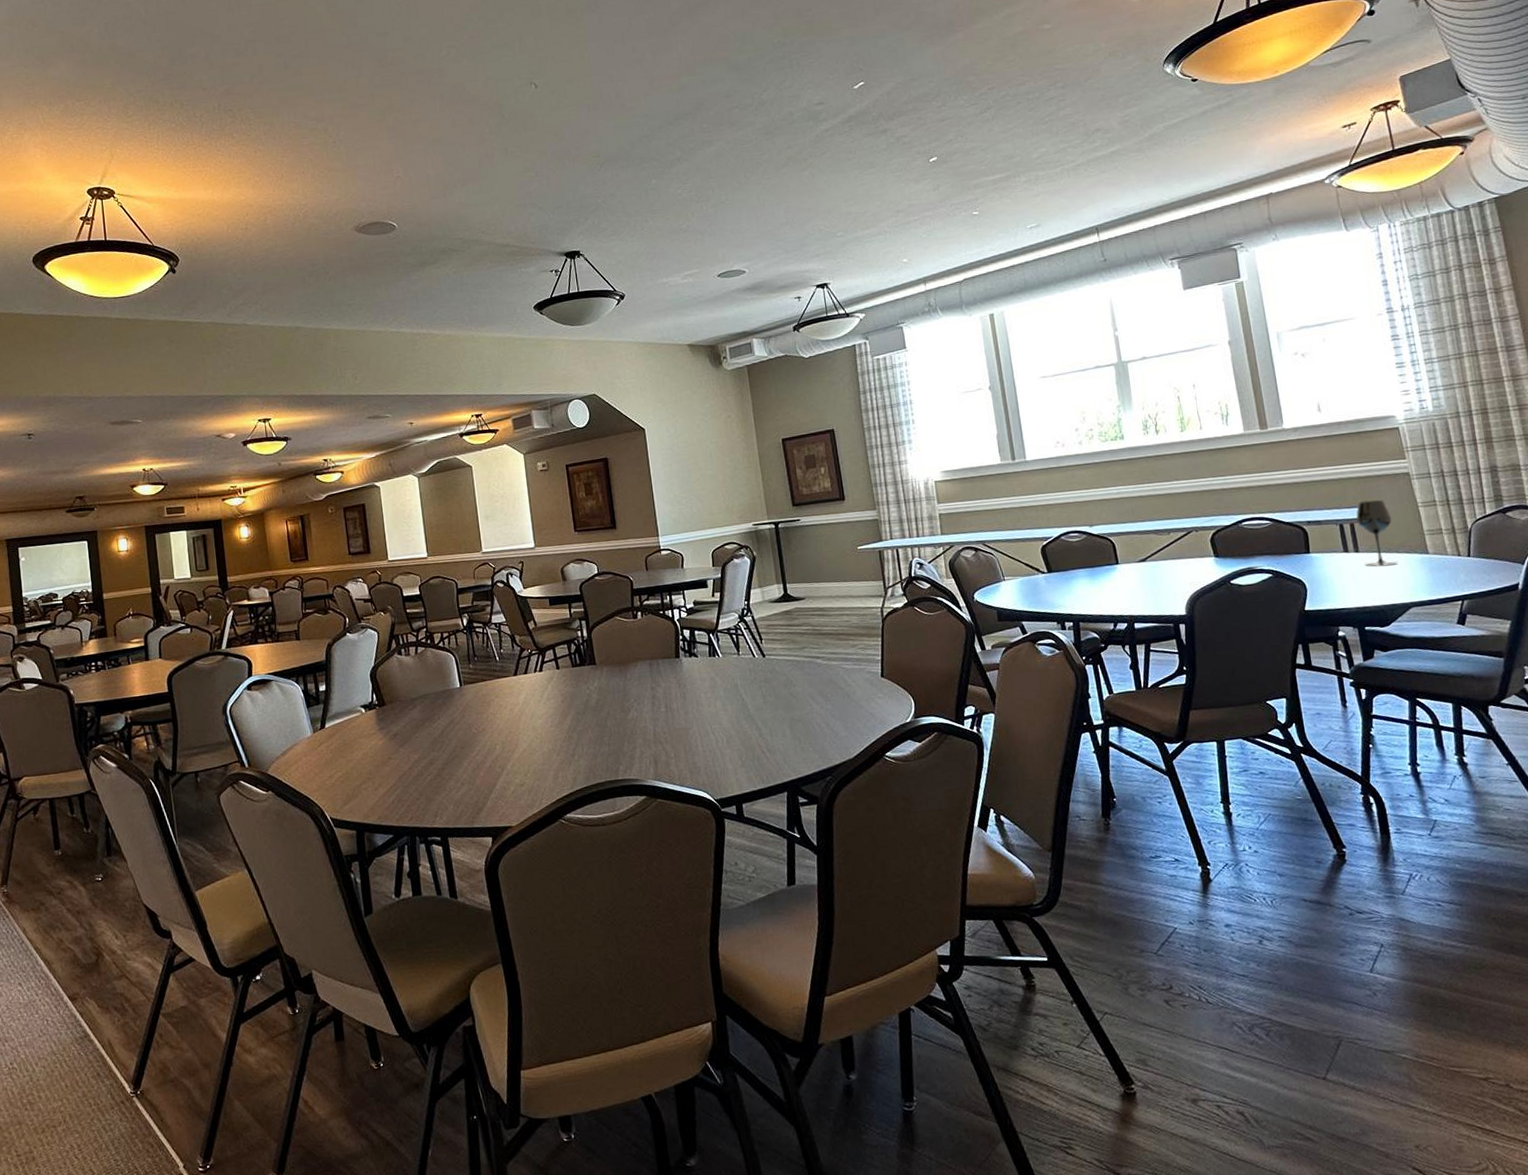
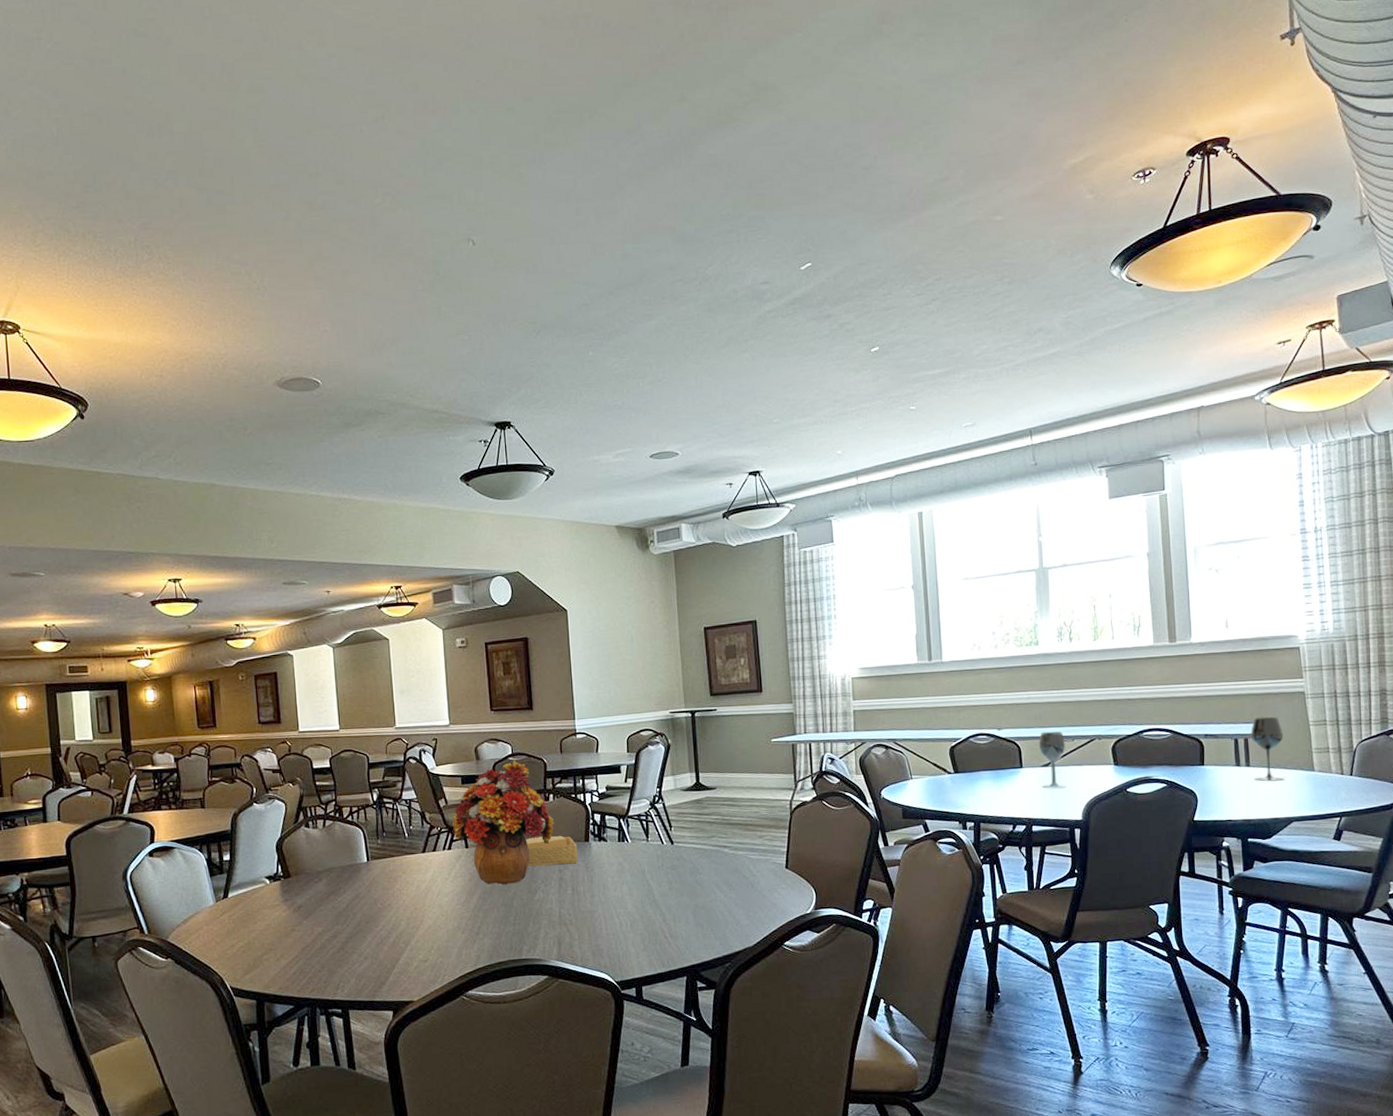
flower arrangement: none [542,580,644,705] -> present [452,761,554,885]
napkin holder: none [615,652,670,686] -> present [525,835,578,867]
wine glass: none [1133,525,1167,585] -> present [1039,731,1067,789]

